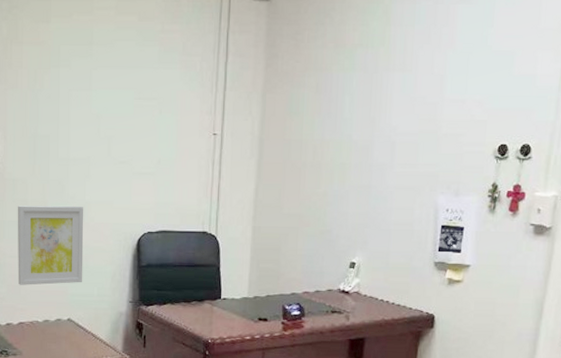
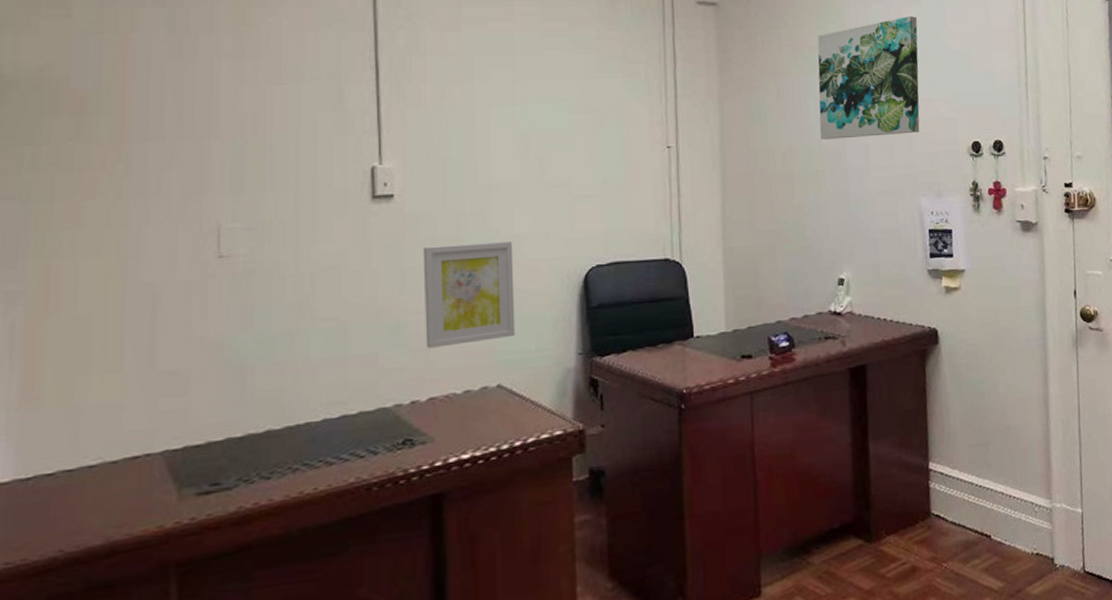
wall art: none [351,13,464,135] -> present [817,15,920,140]

